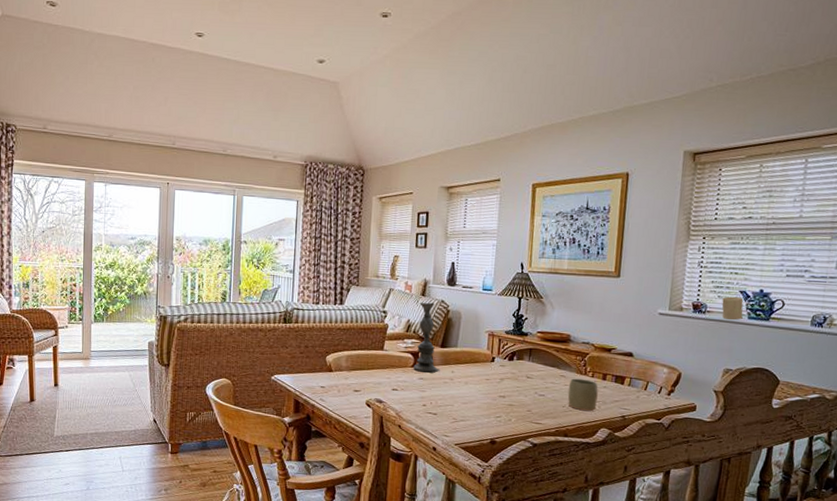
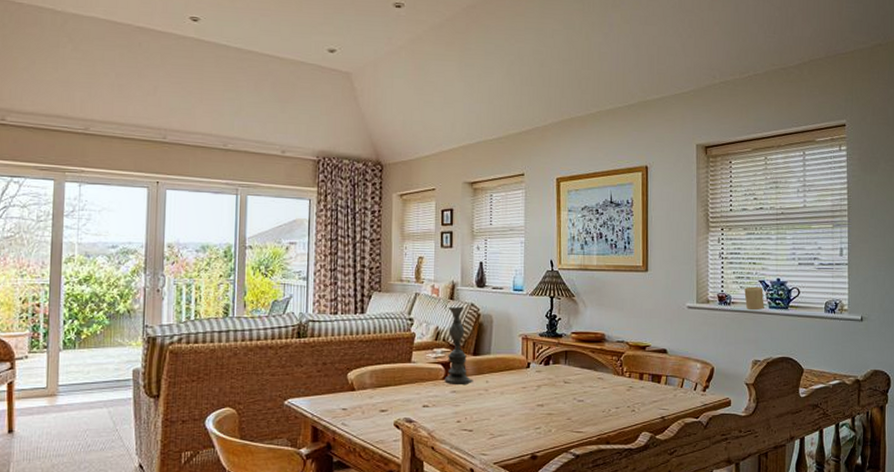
mug: present [567,378,598,411] -> none [606,380,636,414]

